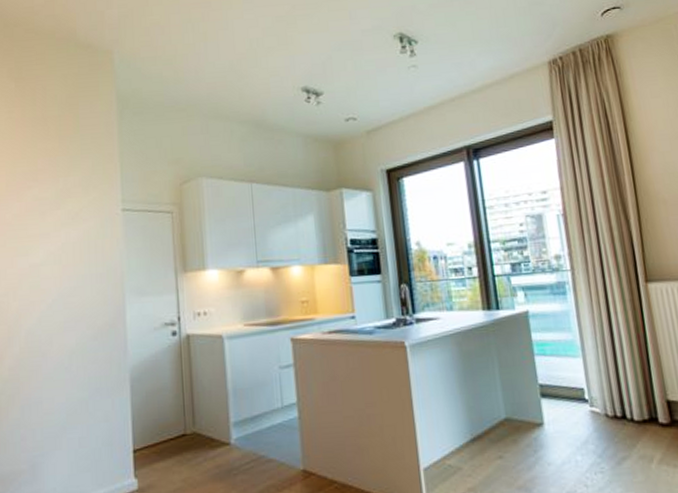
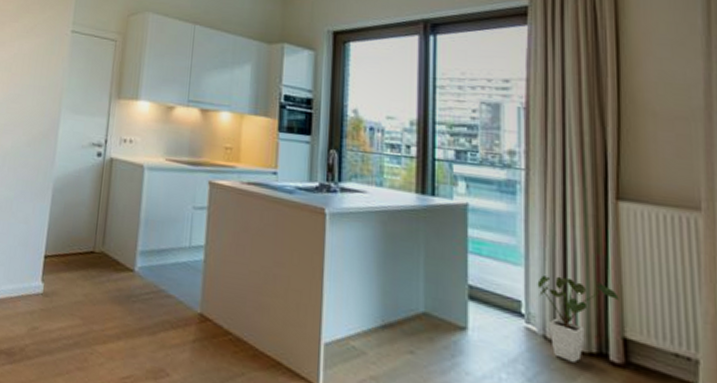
house plant: none [594,357,660,432] -> present [537,275,619,362]

